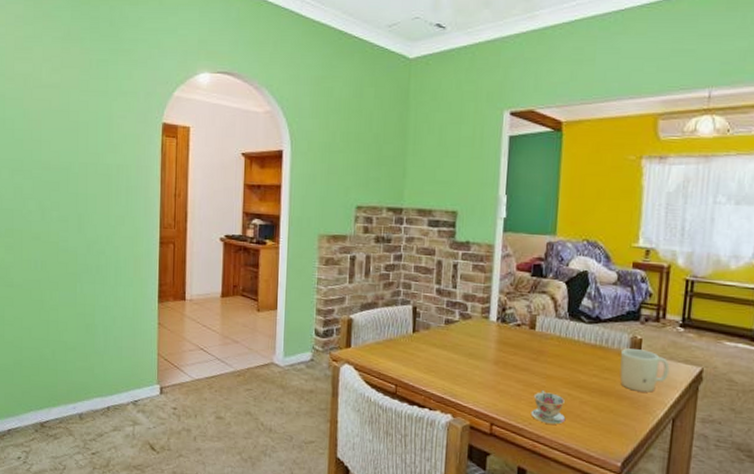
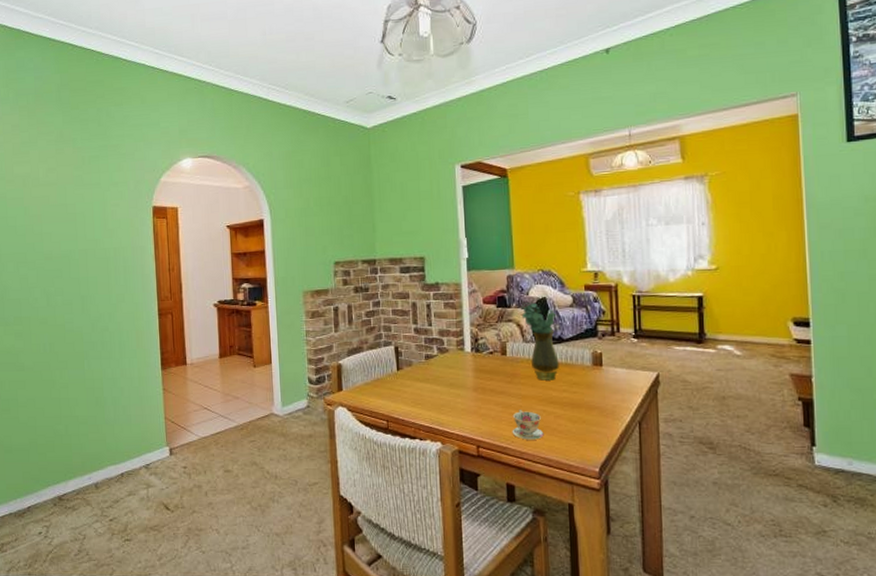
vase: none [558,271,596,363] -> present [521,300,559,381]
mug: present [619,348,670,393] -> none [584,362,630,401]

